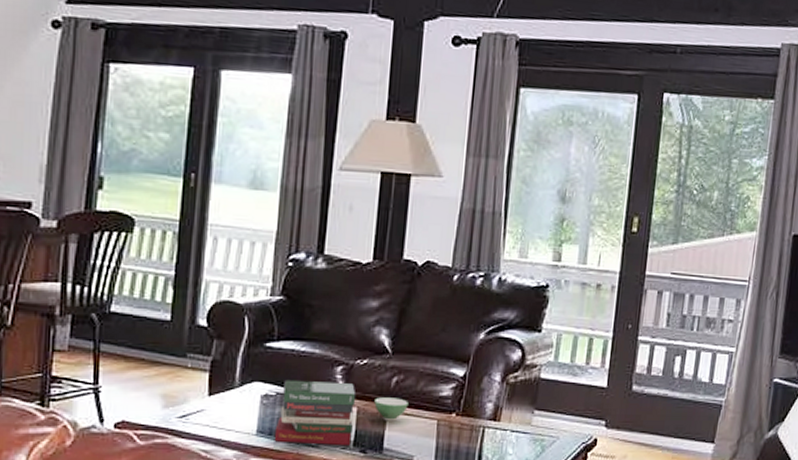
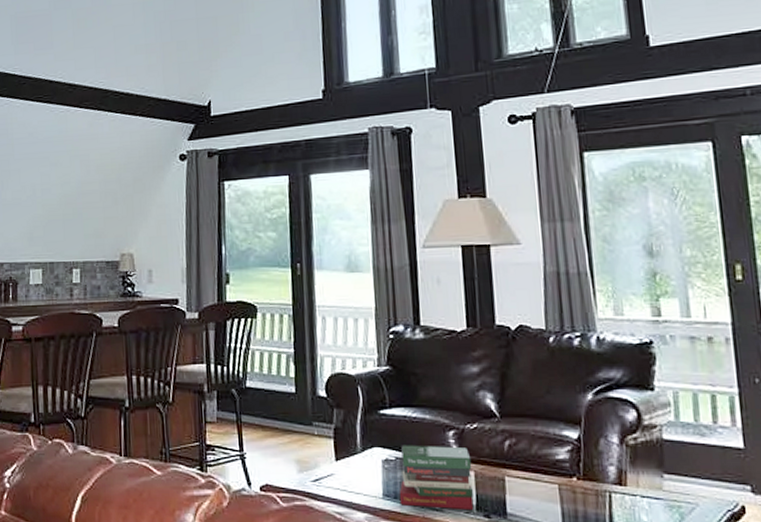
bowl: present [373,397,408,421] -> none [489,461,525,486]

